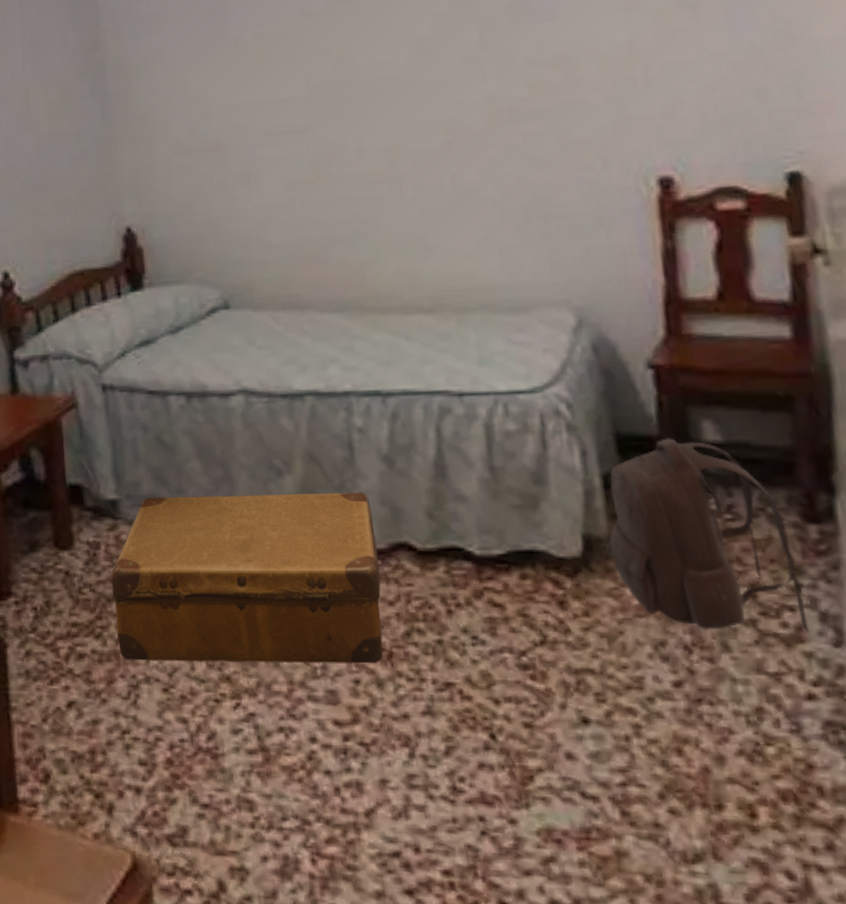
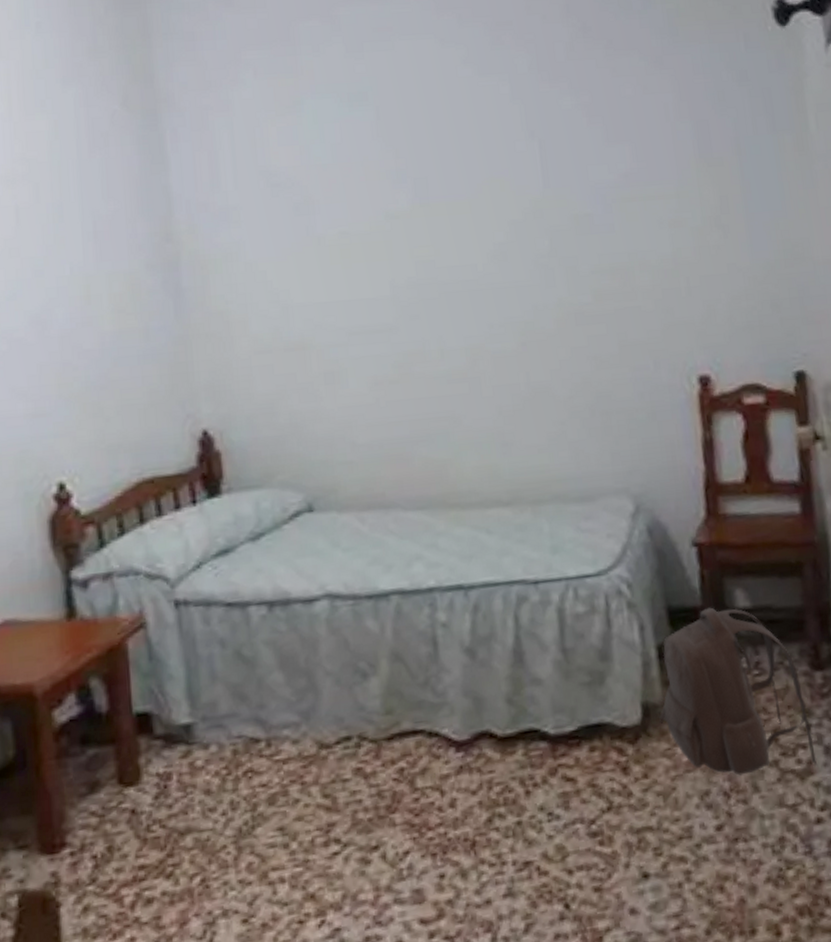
suitcase: present [111,492,384,664] -> none [184,686,467,896]

